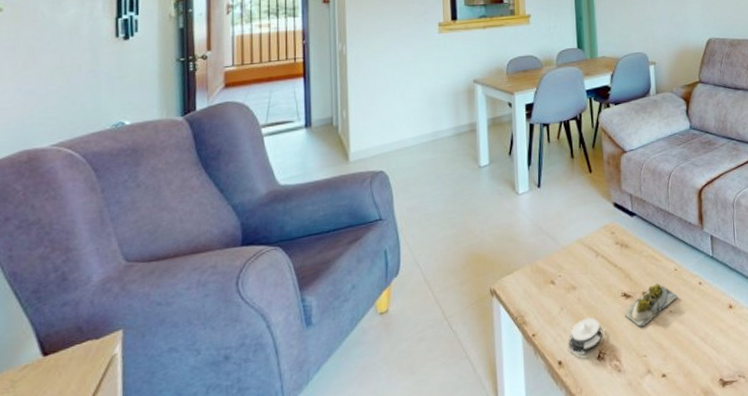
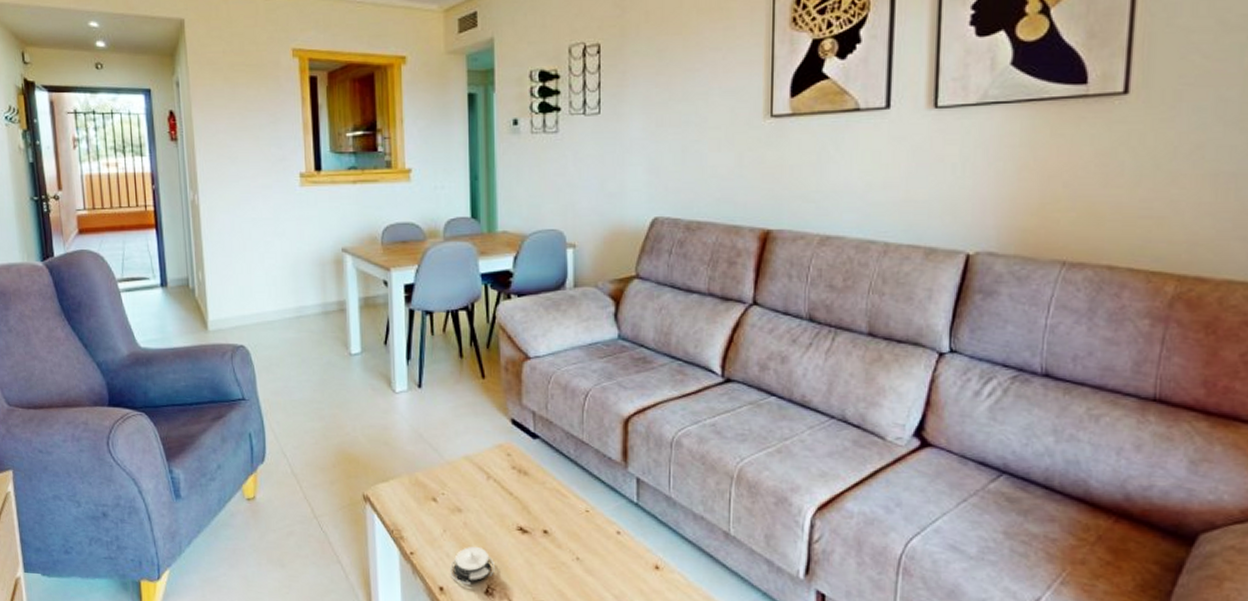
succulent plant: present [624,283,678,327] -> none [519,523,589,569]

